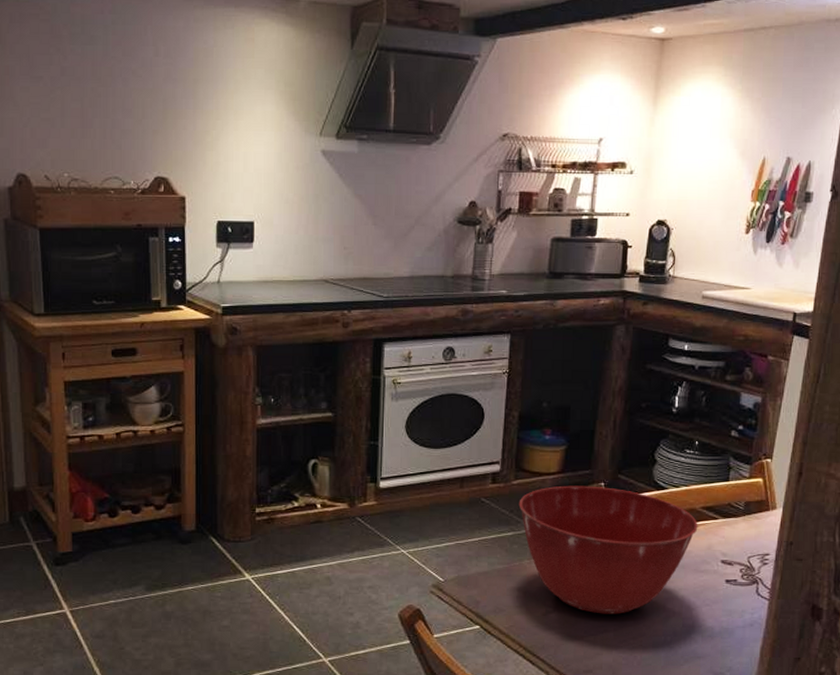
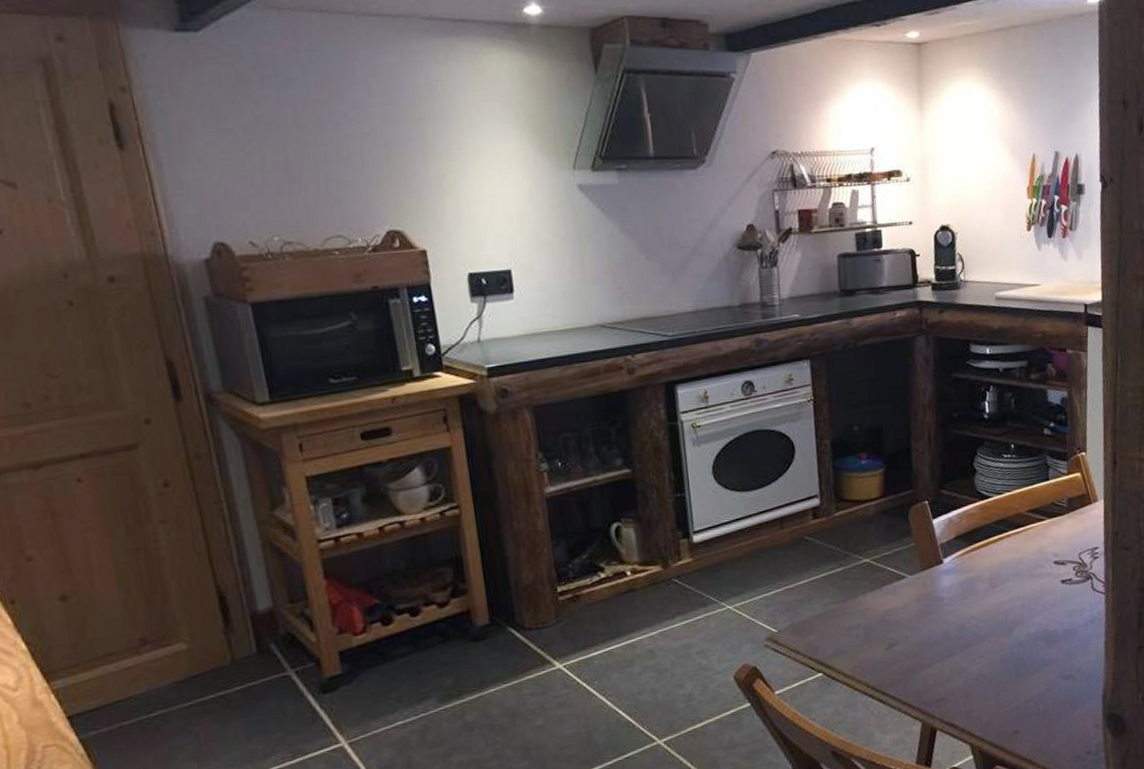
mixing bowl: present [518,485,698,614] -> none [844,504,1027,638]

